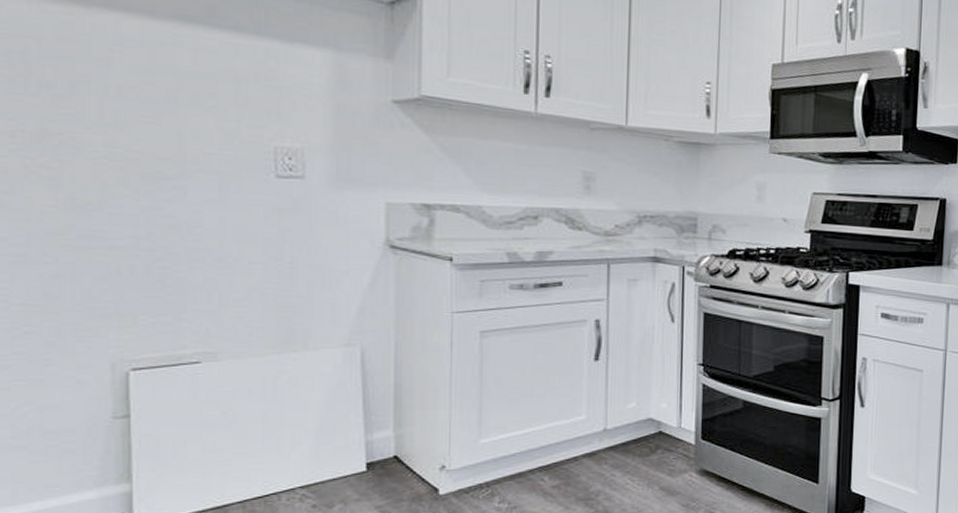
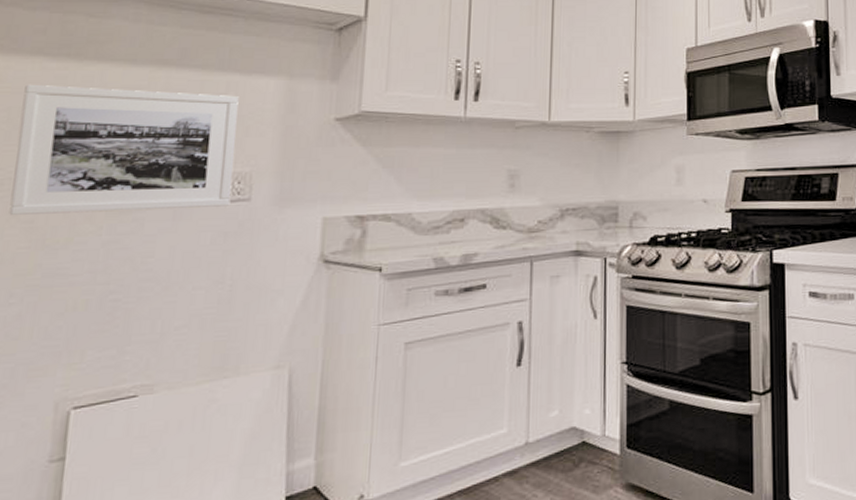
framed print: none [24,27,282,182] -> present [9,84,239,215]

